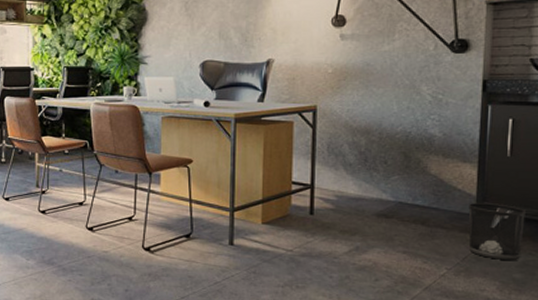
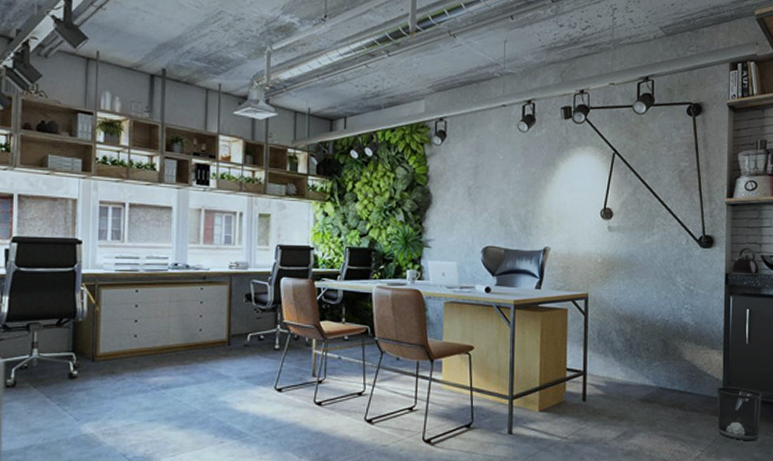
kettle: none [490,50,527,84] -> present [731,247,759,277]

